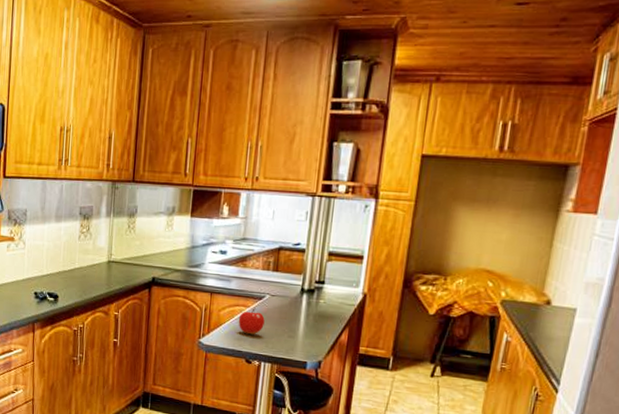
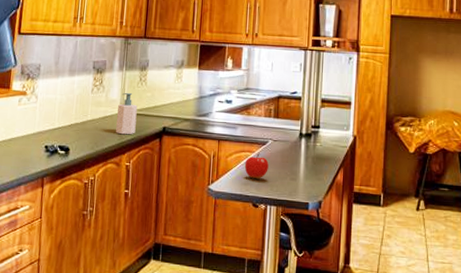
soap bottle: none [104,240,126,284] -> present [116,92,138,135]

